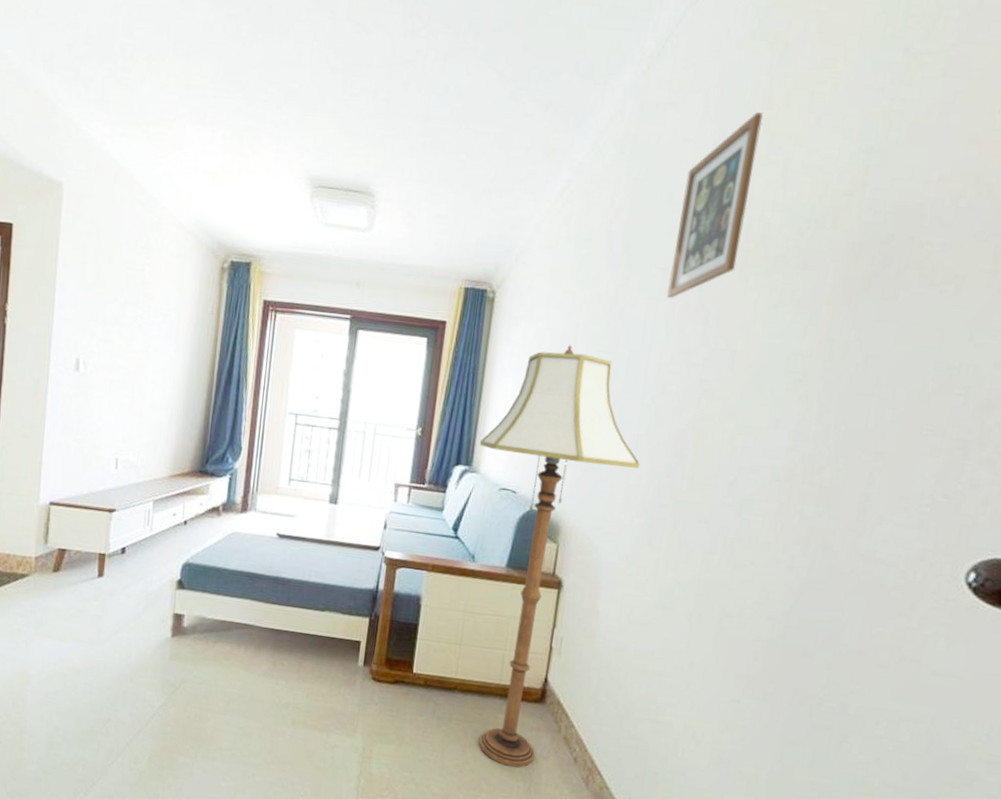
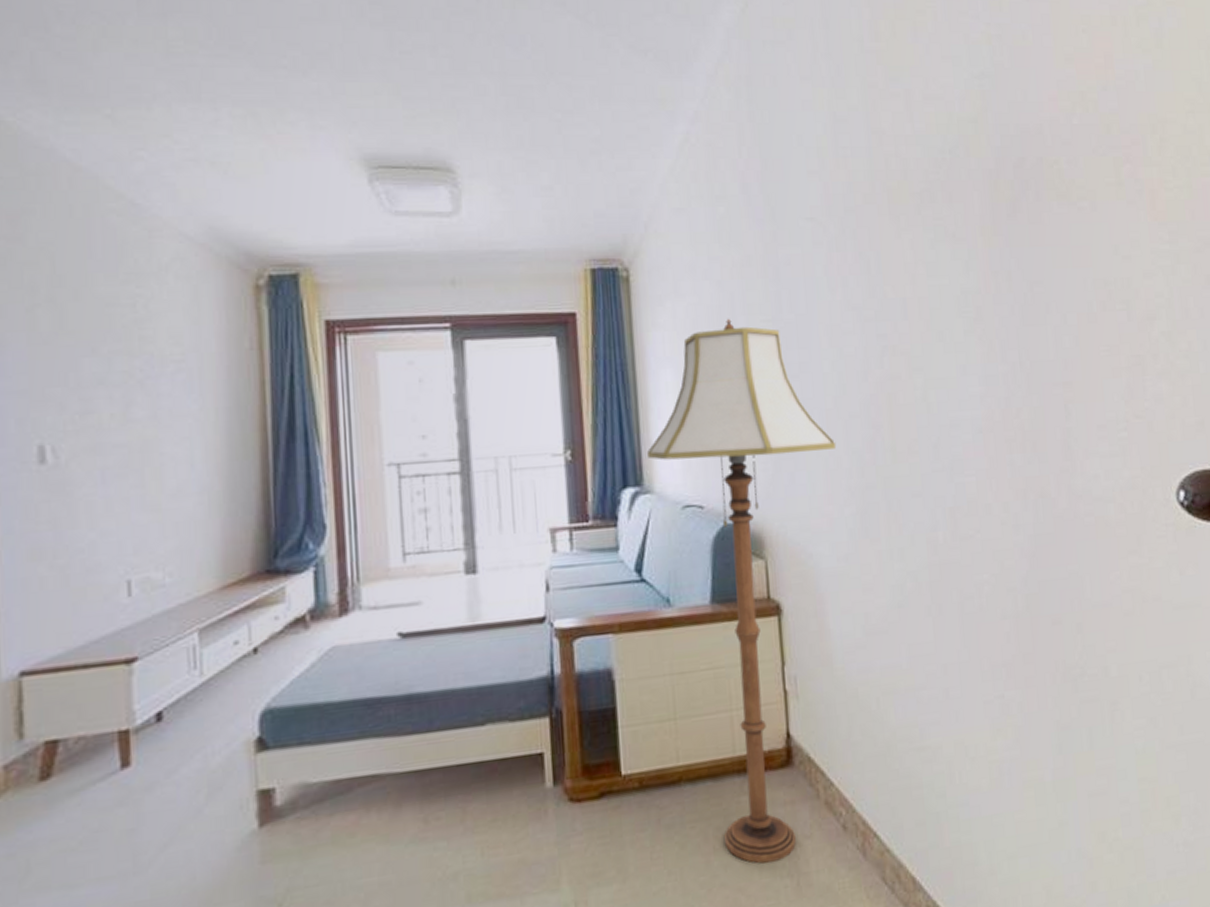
picture frame: present [666,112,763,298] -> none [812,45,884,250]

